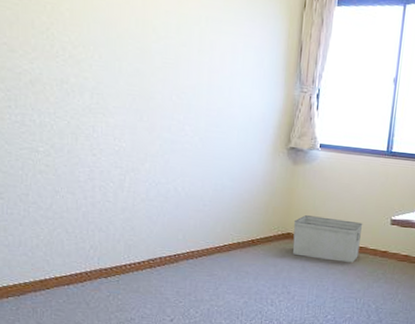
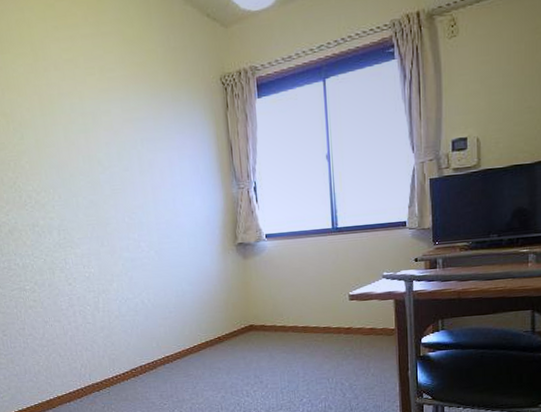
storage bin: present [292,215,363,263] -> none [253,303,323,346]

